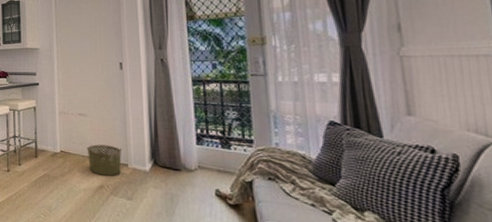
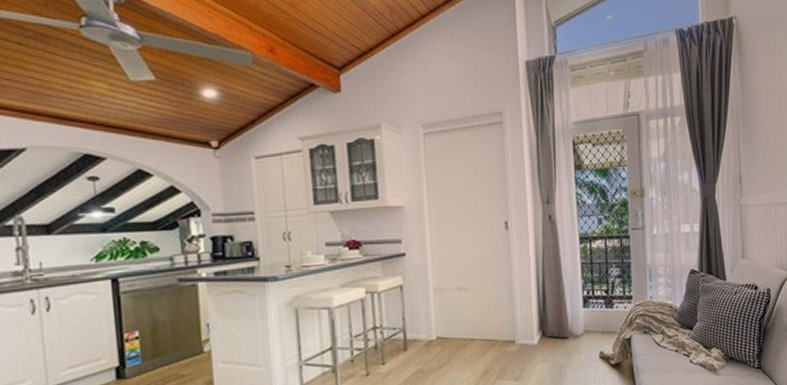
basket: present [87,144,122,176] -> none [468,321,509,359]

